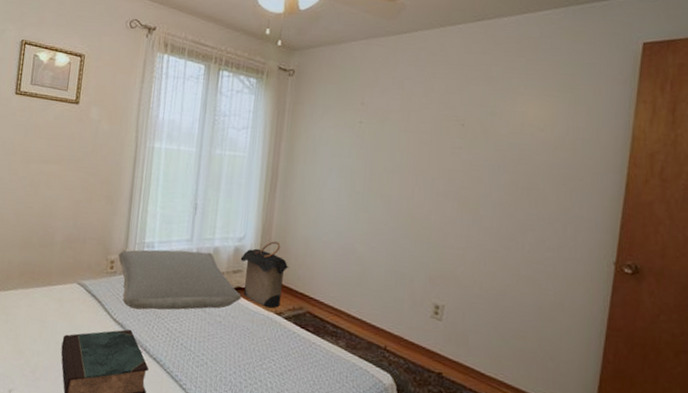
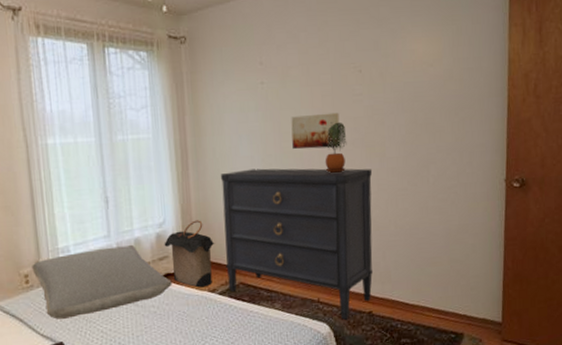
dresser: none [295,201,463,375] -> present [220,168,374,320]
wall art: none [381,158,435,196] -> present [291,112,340,150]
potted plant: none [412,171,440,223] -> present [325,122,347,174]

